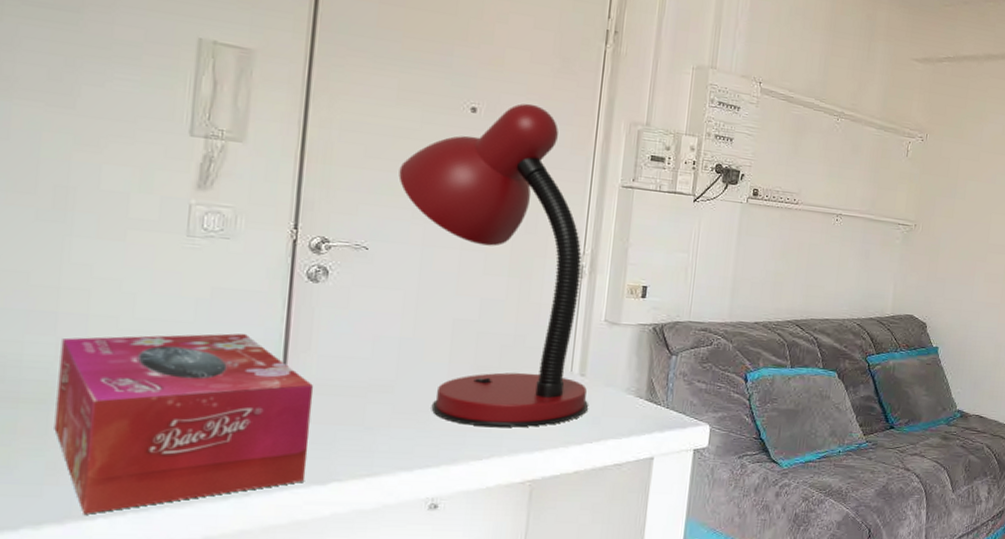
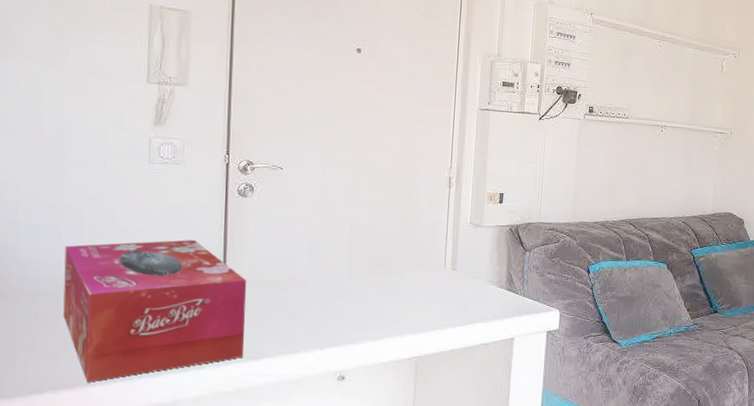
desk lamp: present [398,103,589,428] -> none [303,42,460,313]

